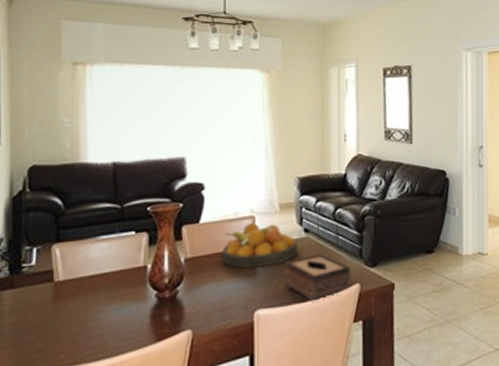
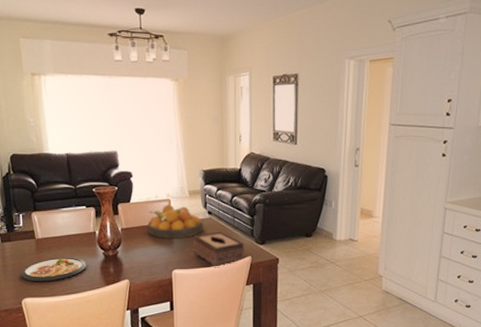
dish: none [24,305,130,347] -> present [21,257,87,282]

